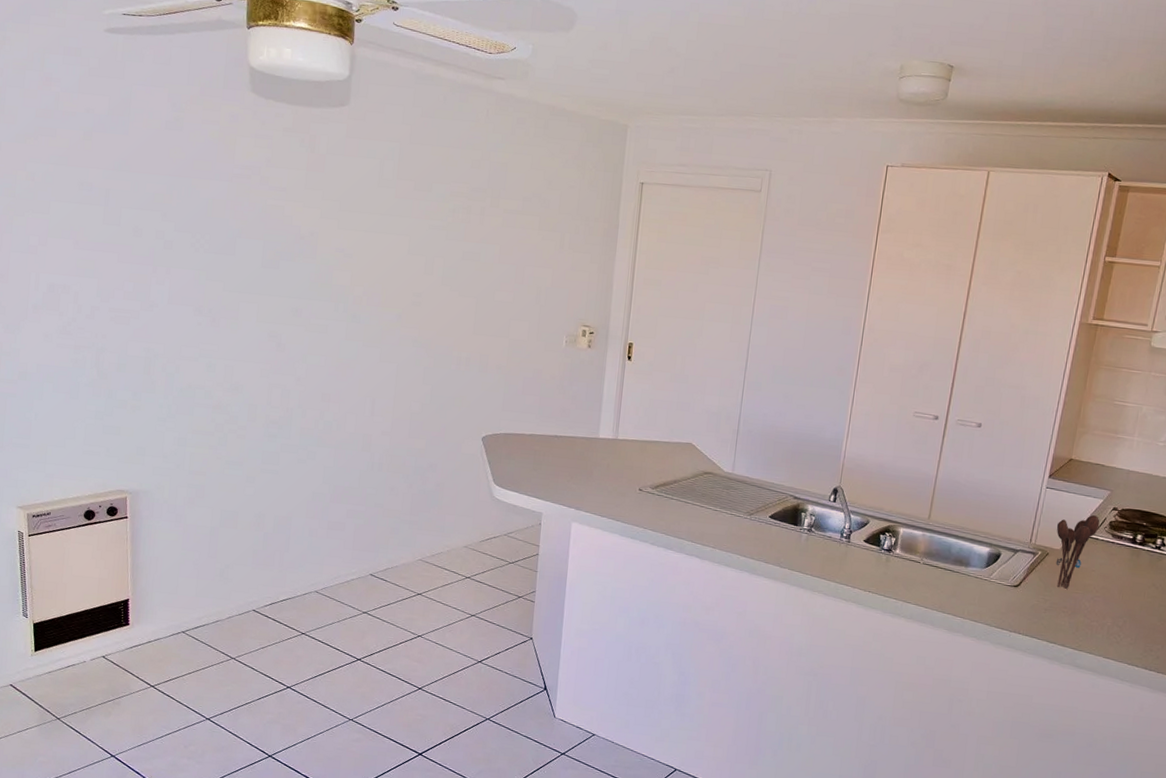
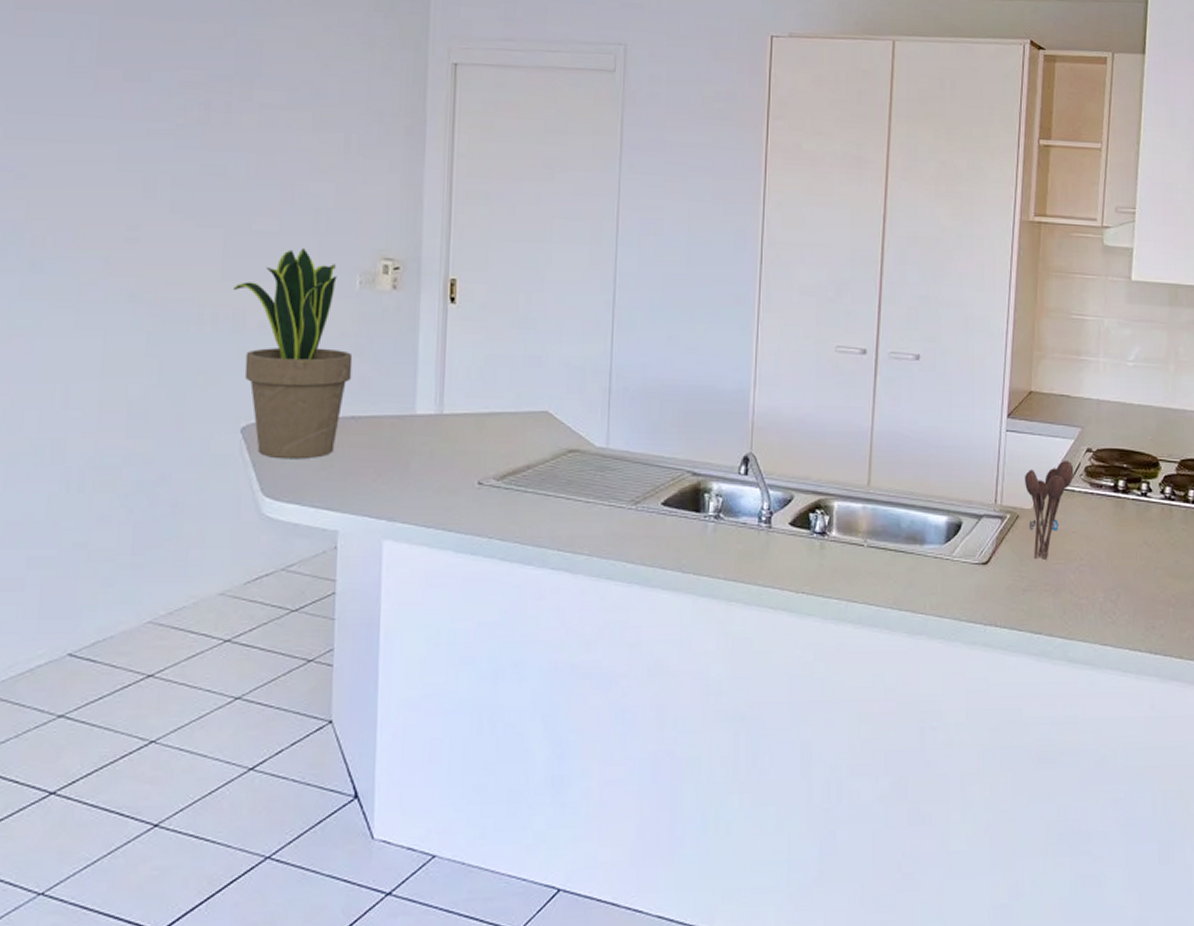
potted plant: none [480,315,558,462] -> present [232,248,353,460]

